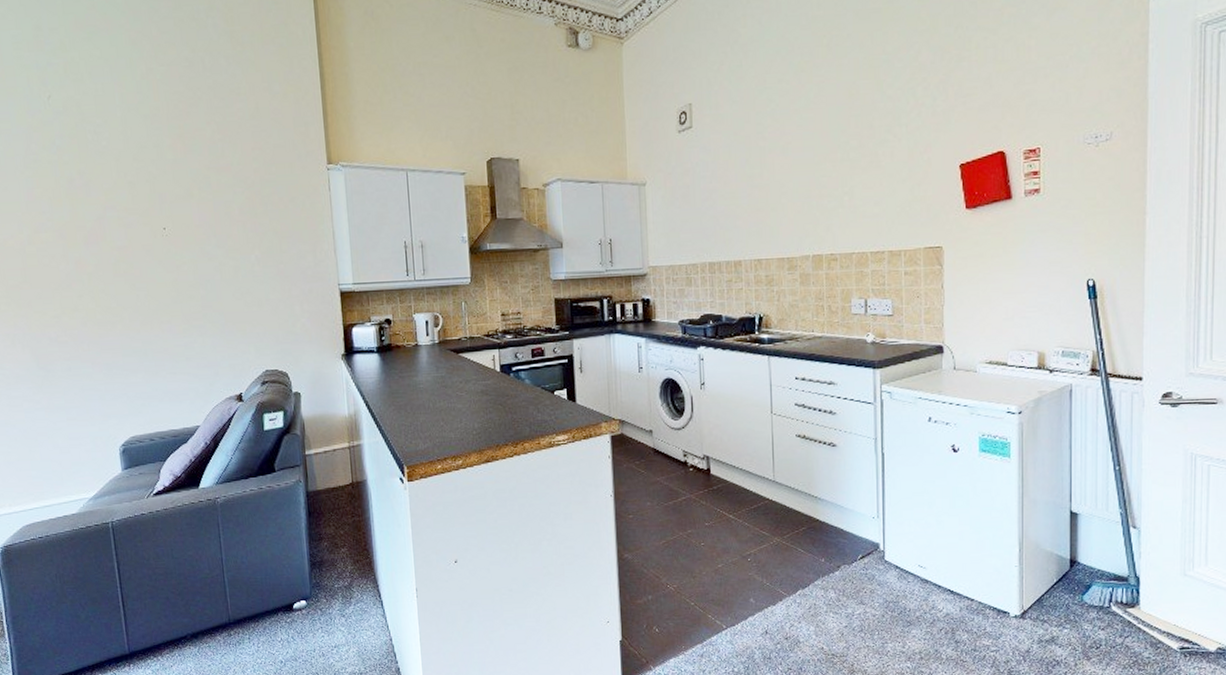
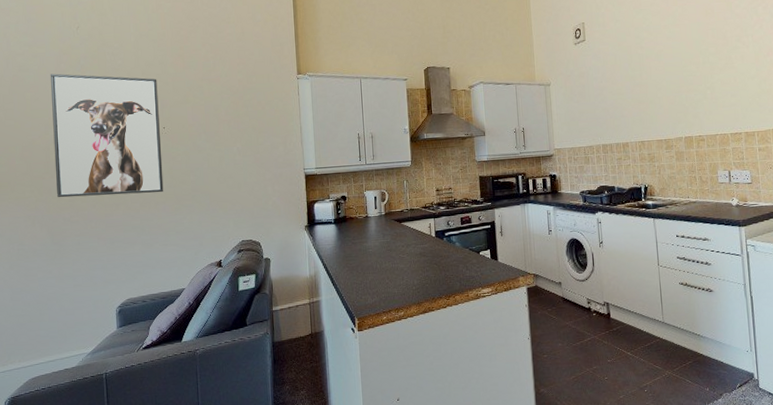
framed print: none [19,156,168,313] -> present [50,73,164,198]

